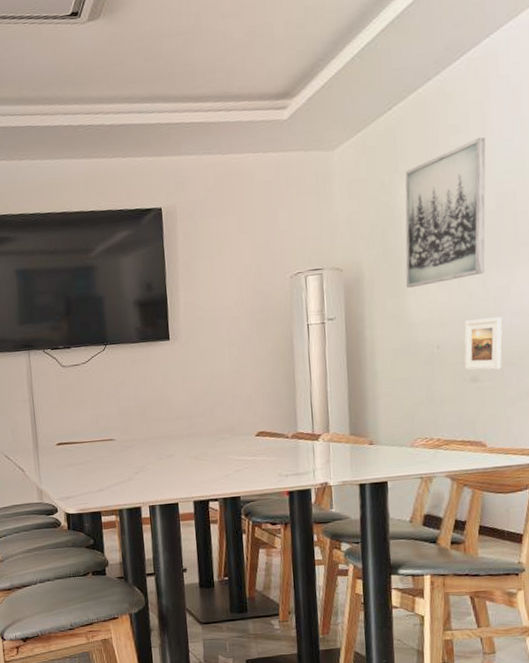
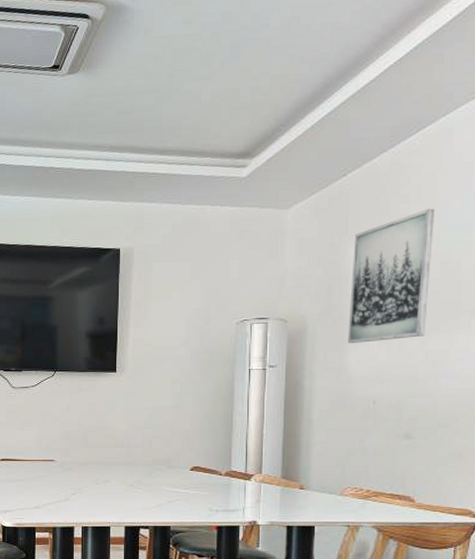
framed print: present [464,317,503,371] -> none [399,379,440,430]

